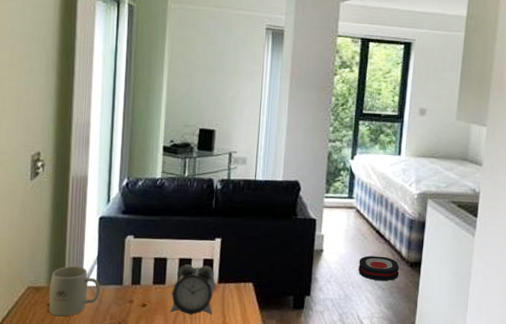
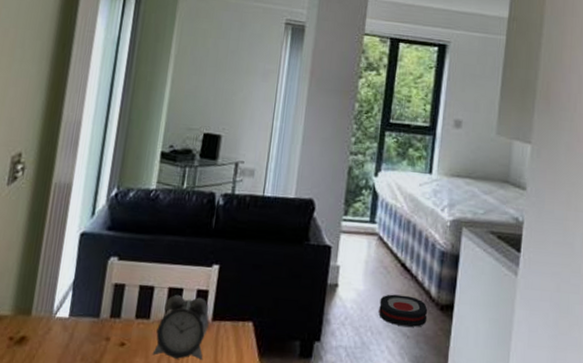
mug: present [48,265,100,317] -> none [9,291,74,355]

